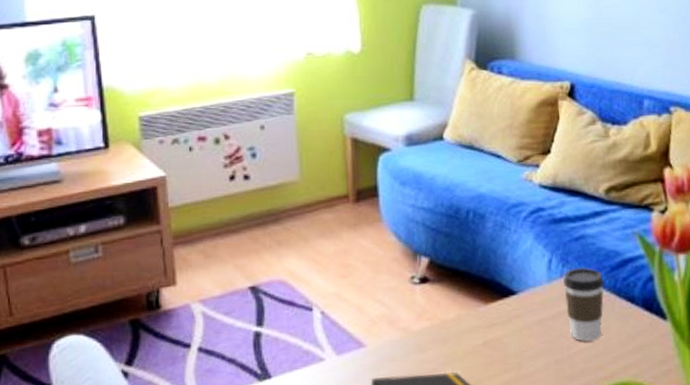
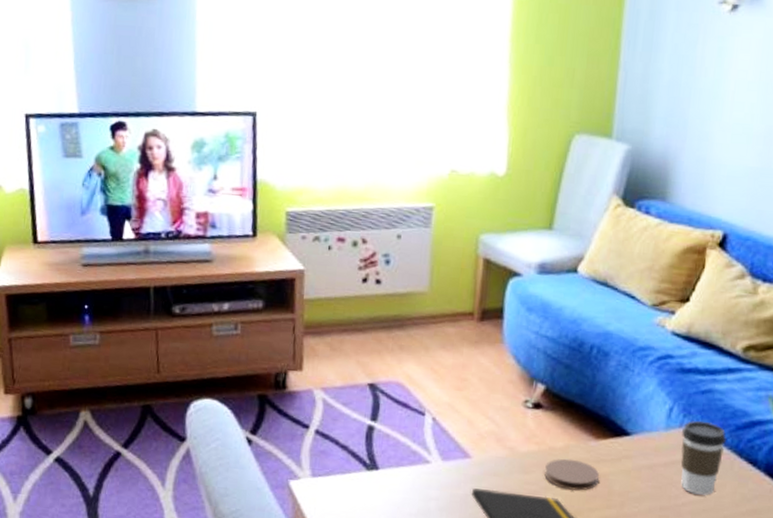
coaster: none [440,328,493,361] -> present [544,458,599,491]

